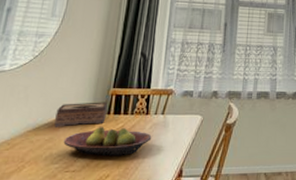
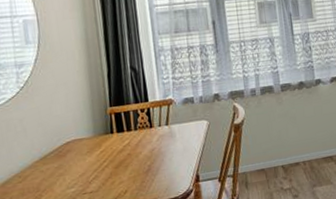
tissue box: present [54,102,108,127] -> none [58,121,110,154]
fruit bowl: present [63,126,152,157] -> none [73,143,161,176]

